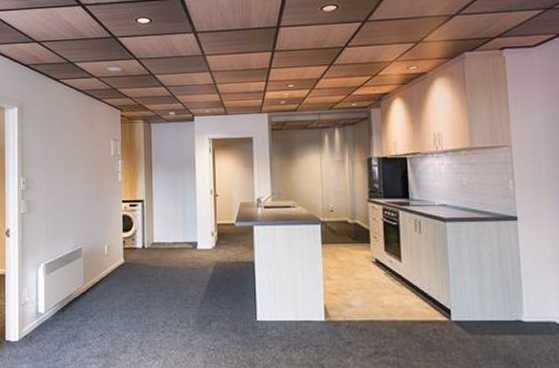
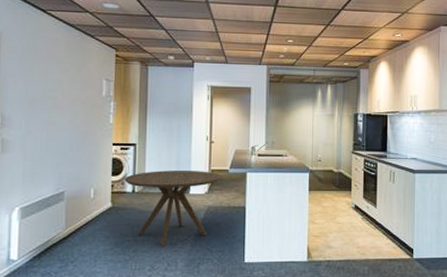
dining table: none [134,225,228,303] -> present [124,170,221,247]

